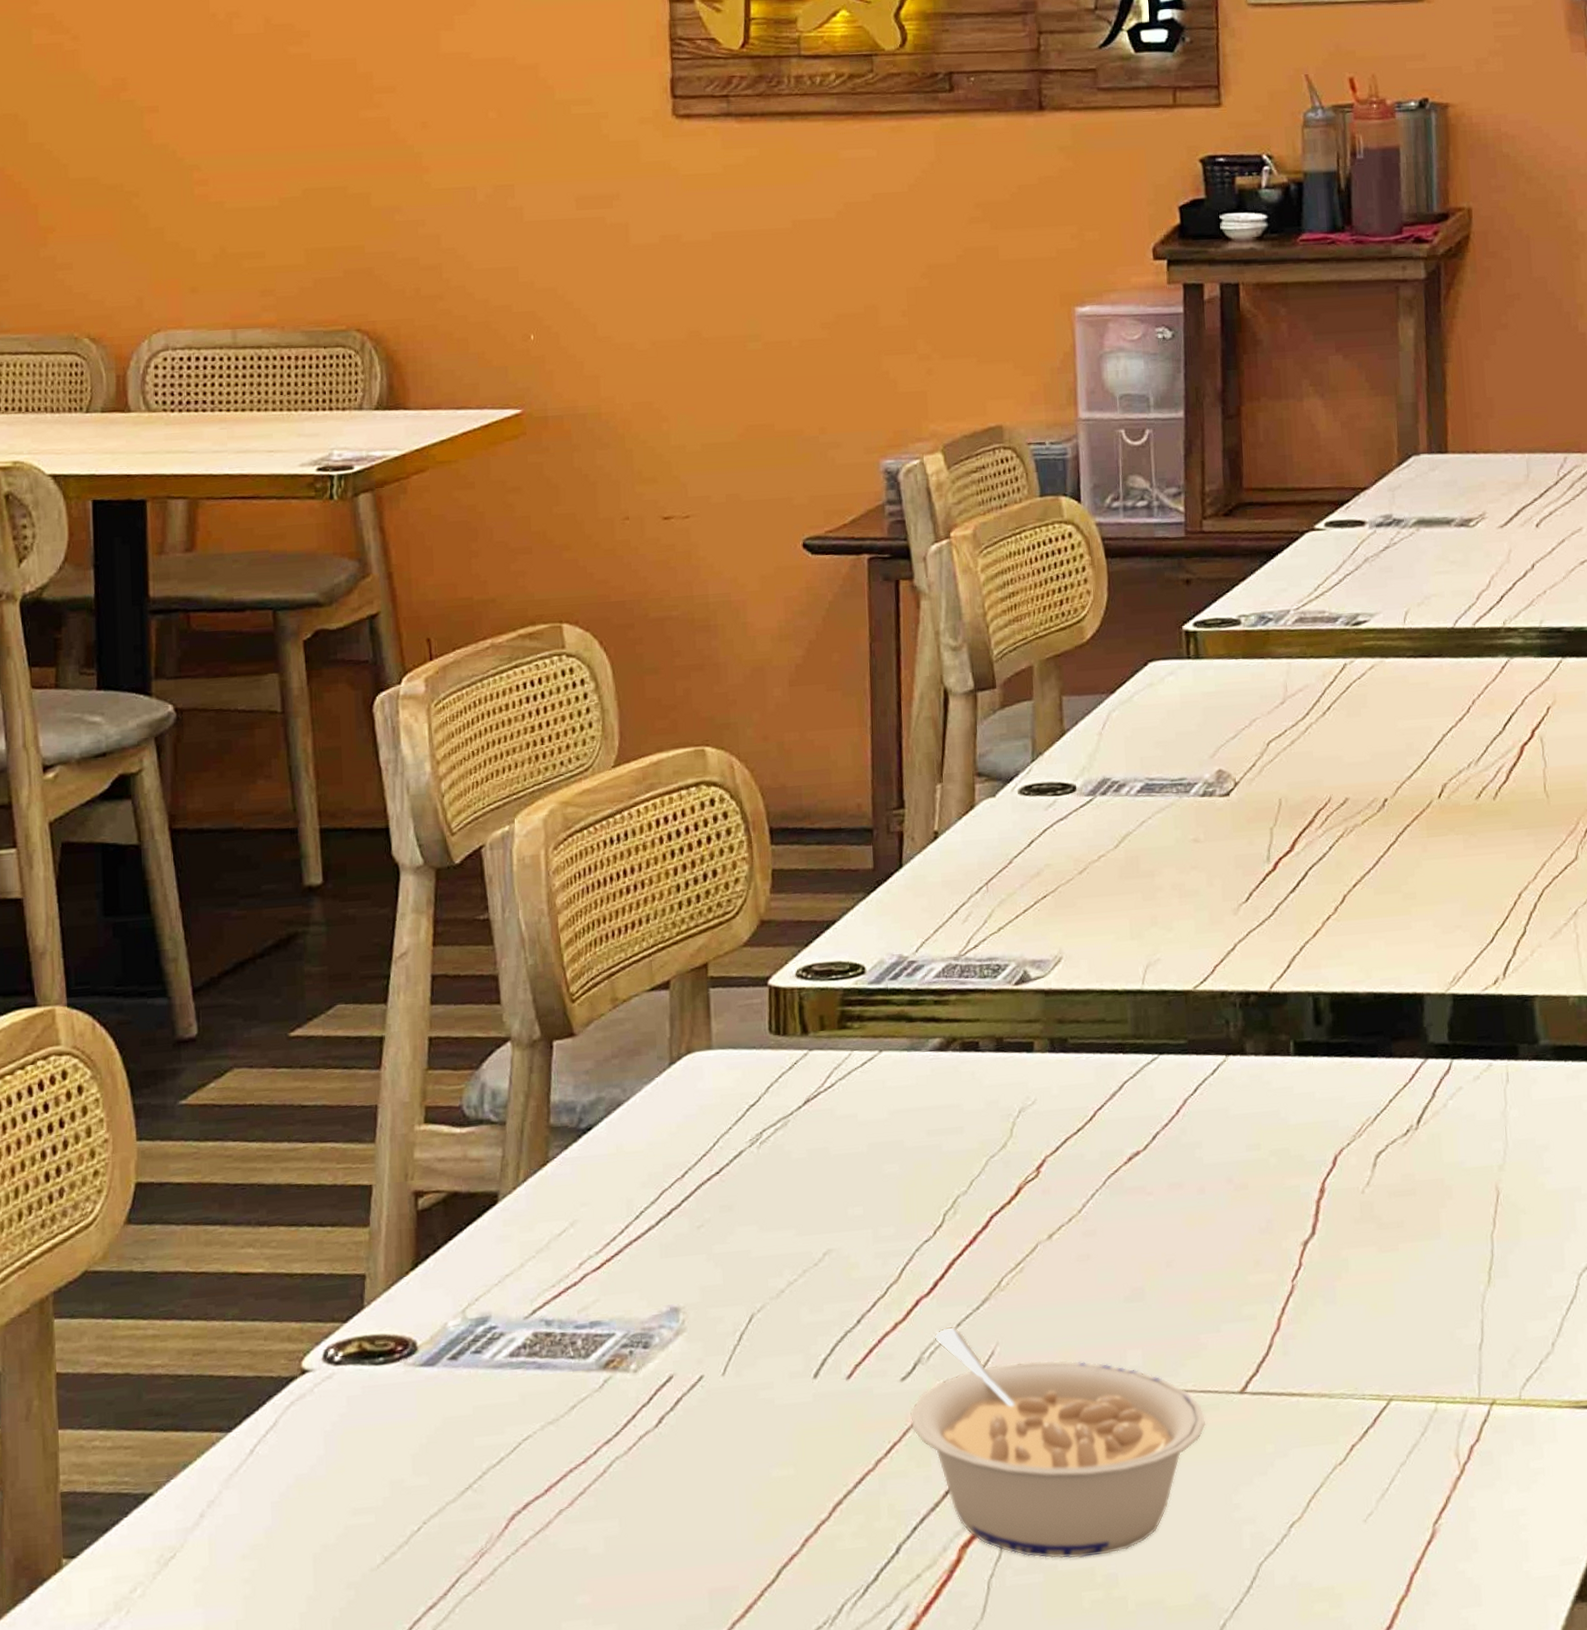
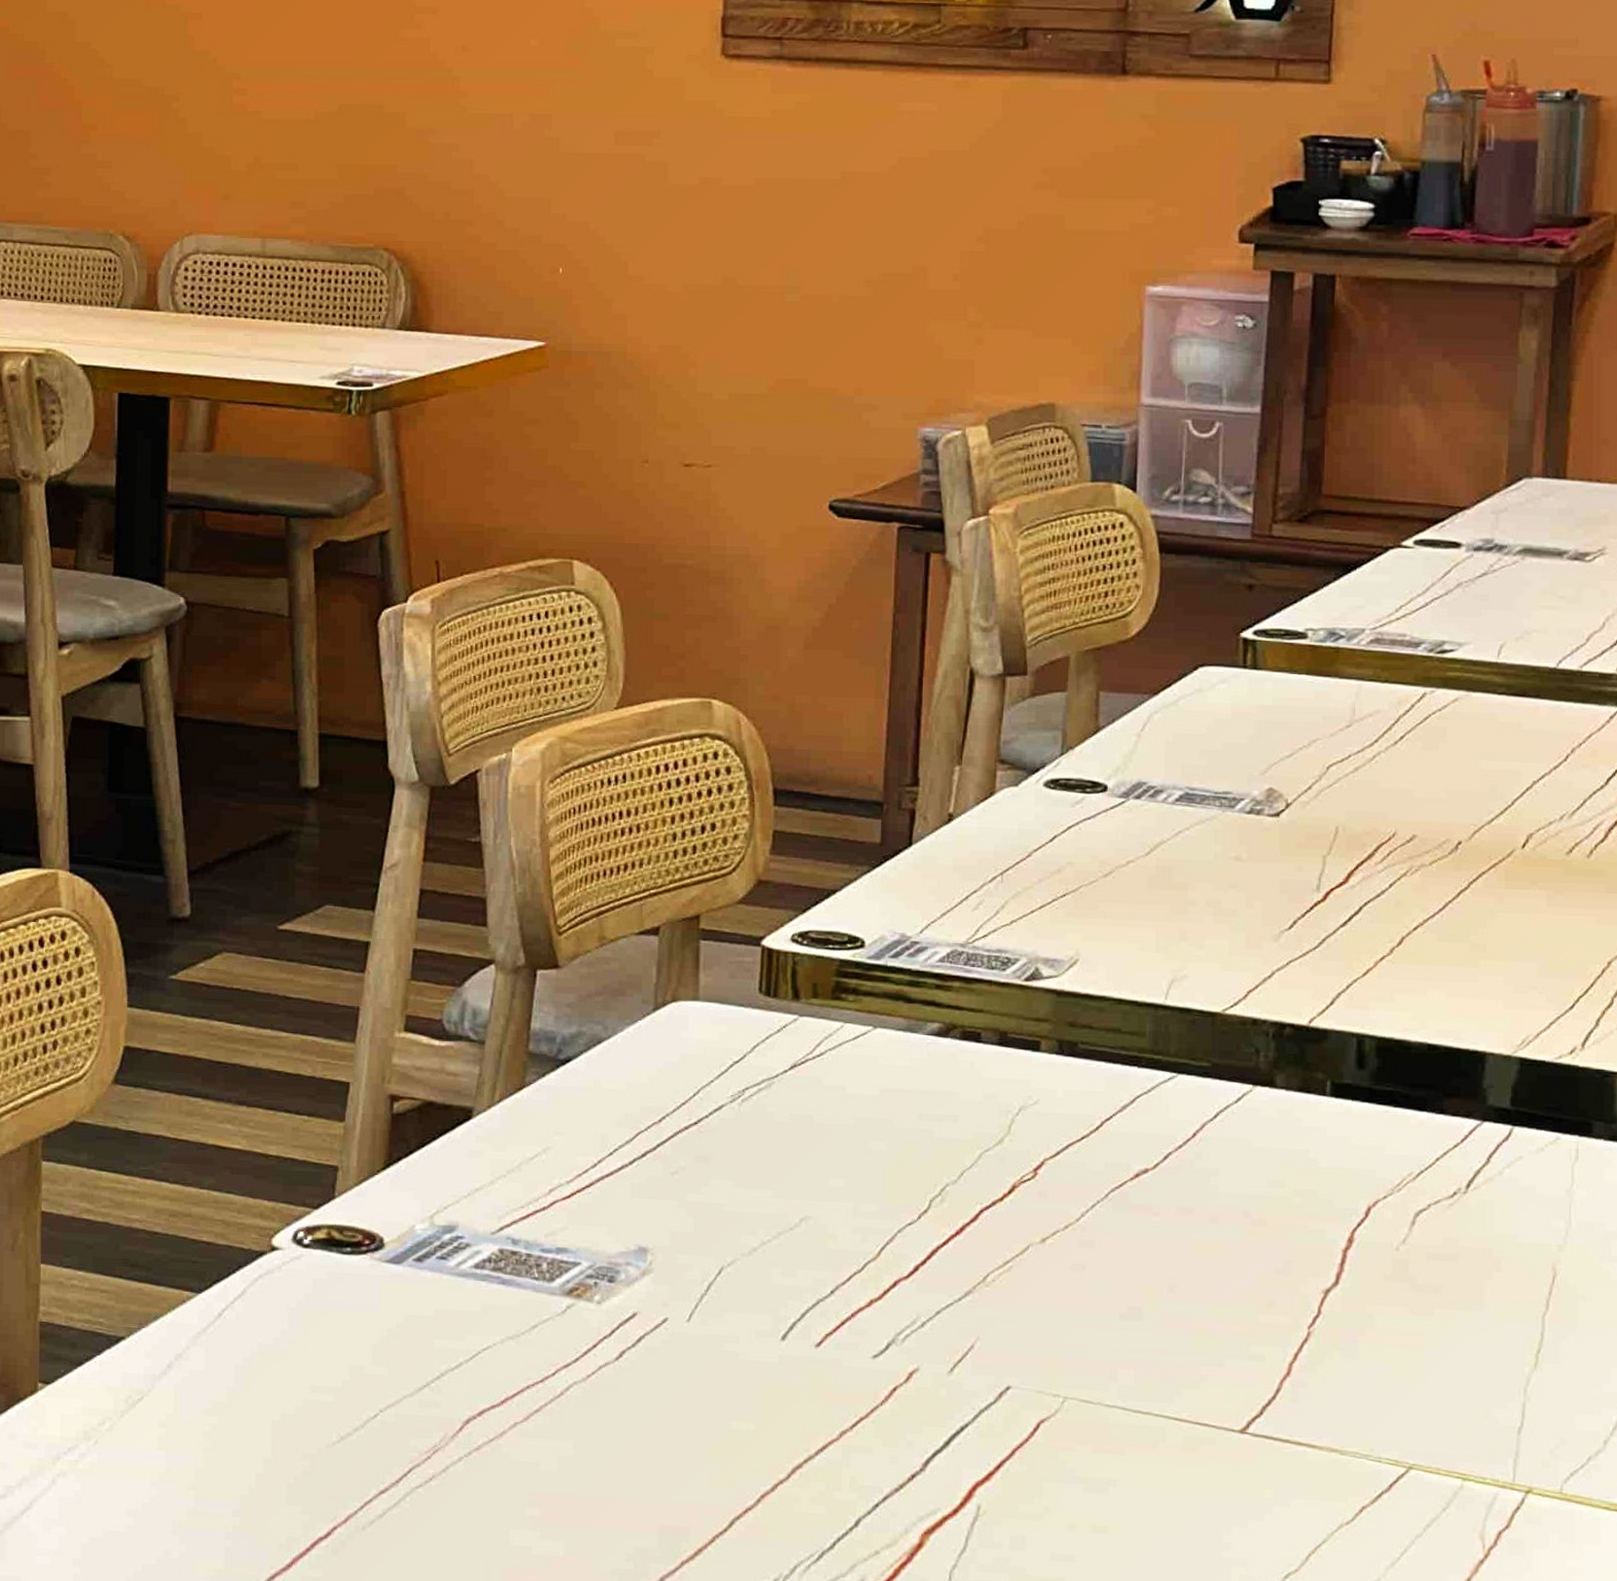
legume: present [910,1327,1207,1559] -> none [880,1313,1200,1568]

